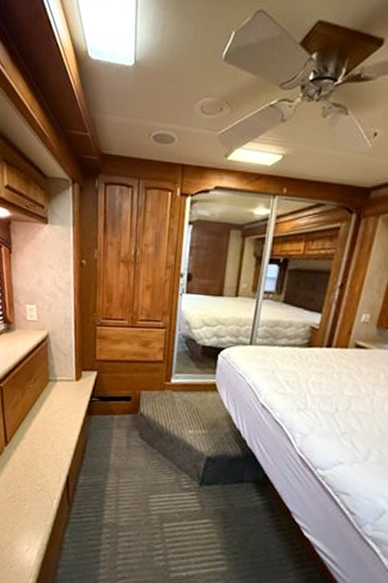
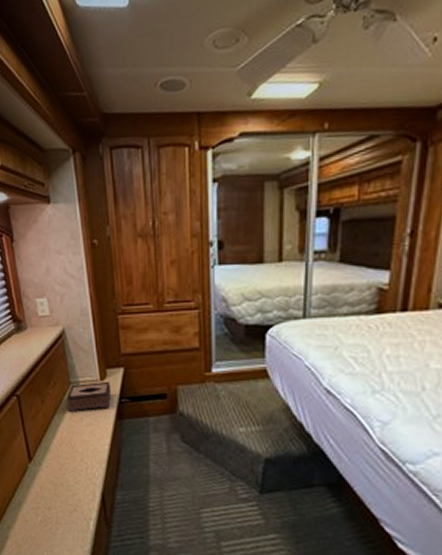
tissue box: none [44,381,84,406] -> present [67,381,111,412]

